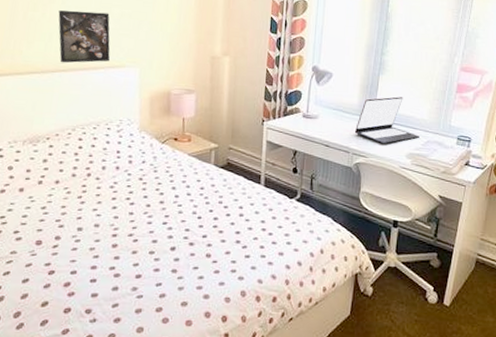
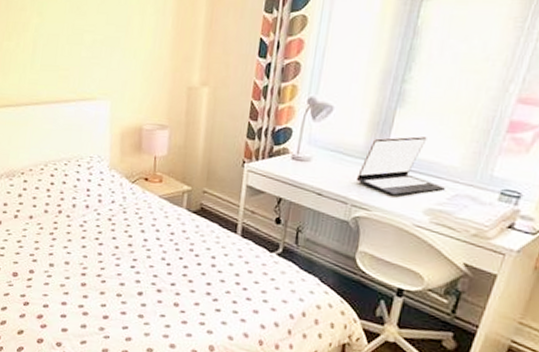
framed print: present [58,10,110,63] -> none [31,38,82,96]

